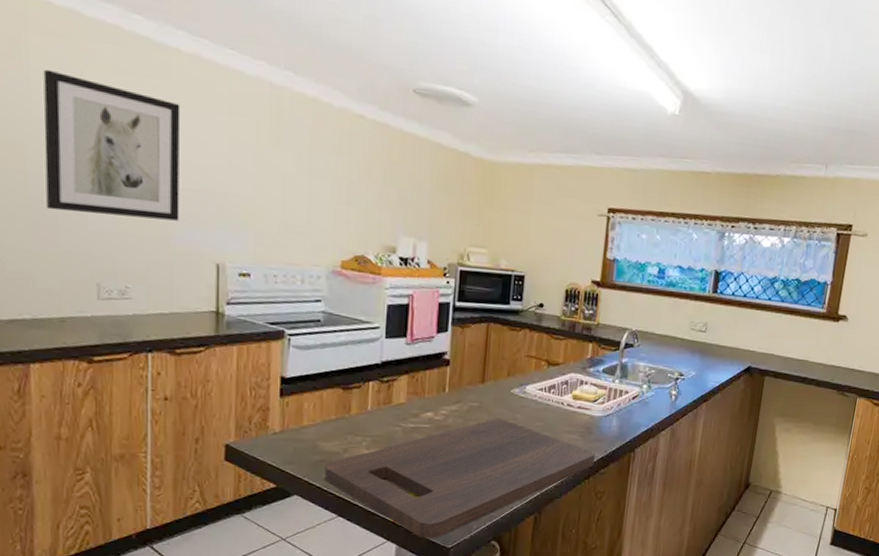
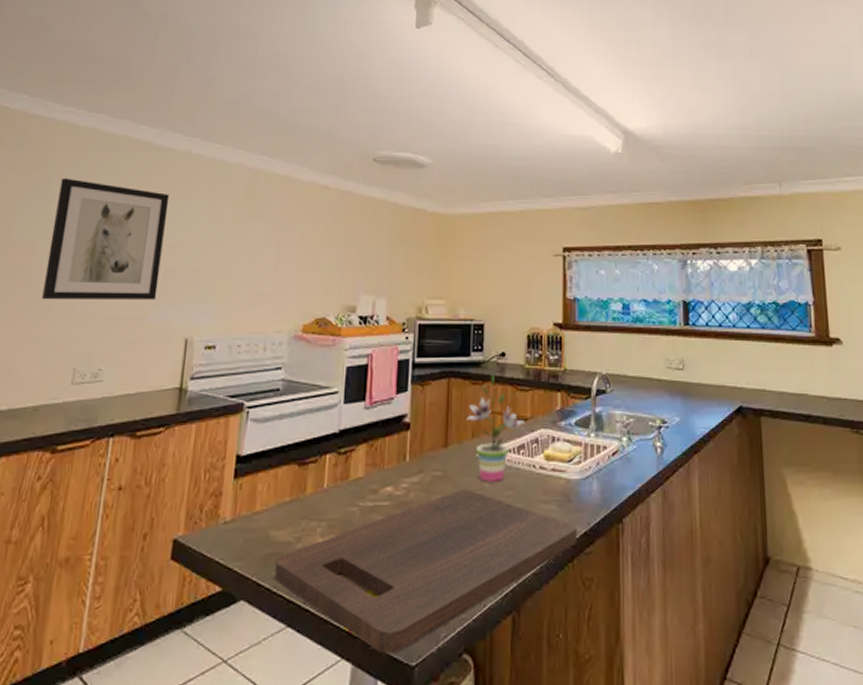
potted plant: none [503,322,556,414] -> present [467,373,524,482]

